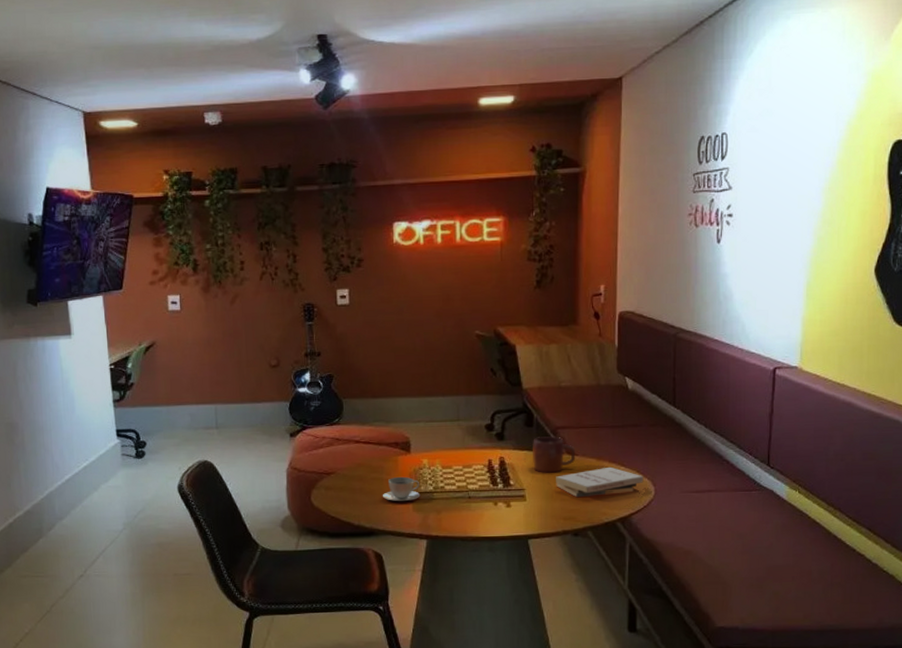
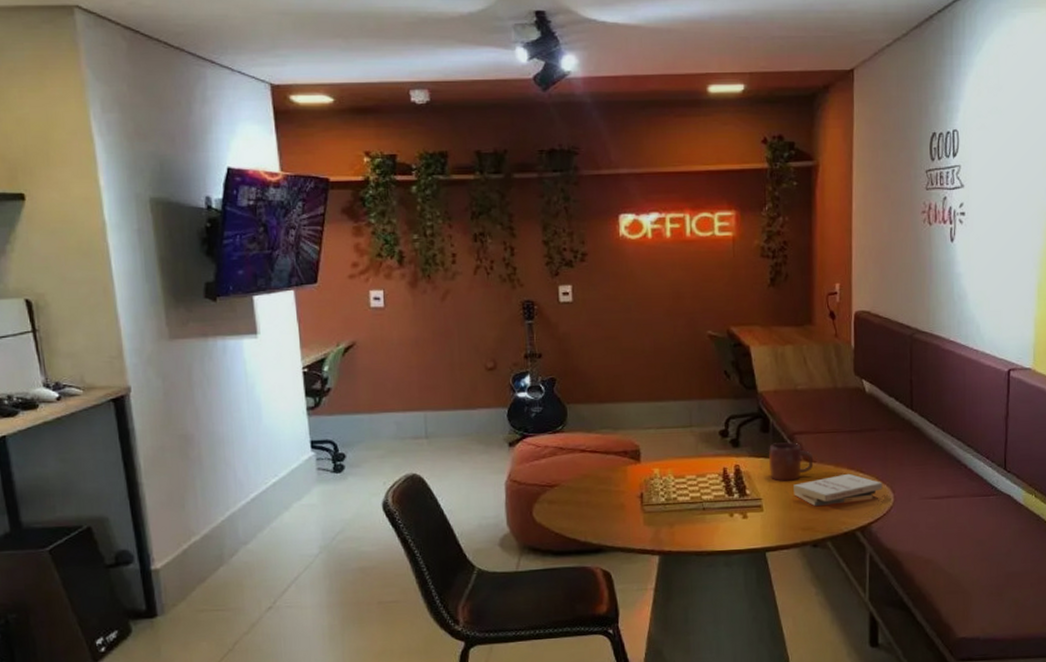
teacup: present [382,476,421,502] -> none [610,487,652,515]

